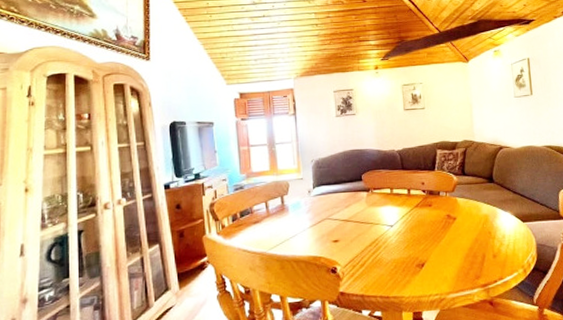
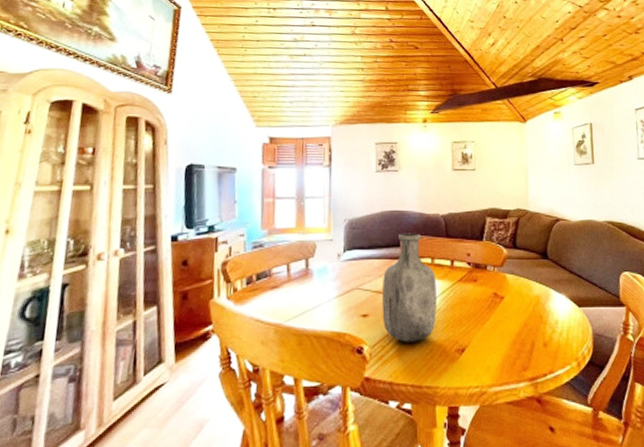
vase: none [349,168,398,261] -> present [382,233,436,342]

